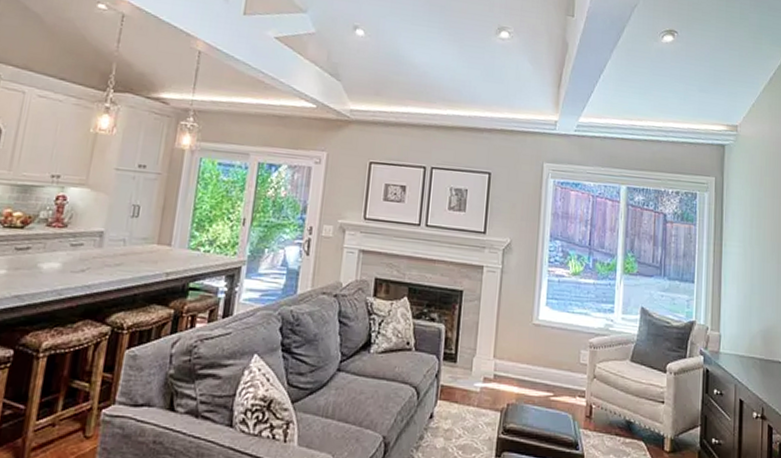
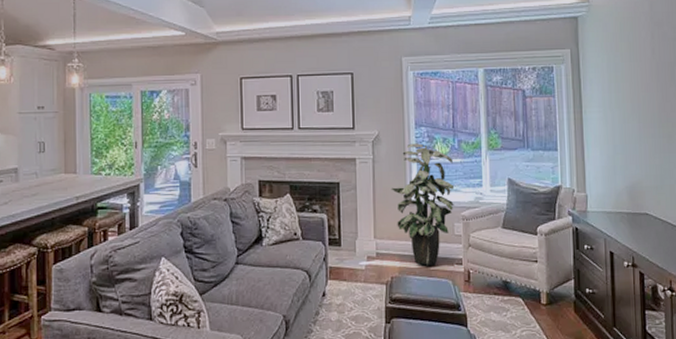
indoor plant: none [517,257,586,396] -> present [391,143,454,266]

